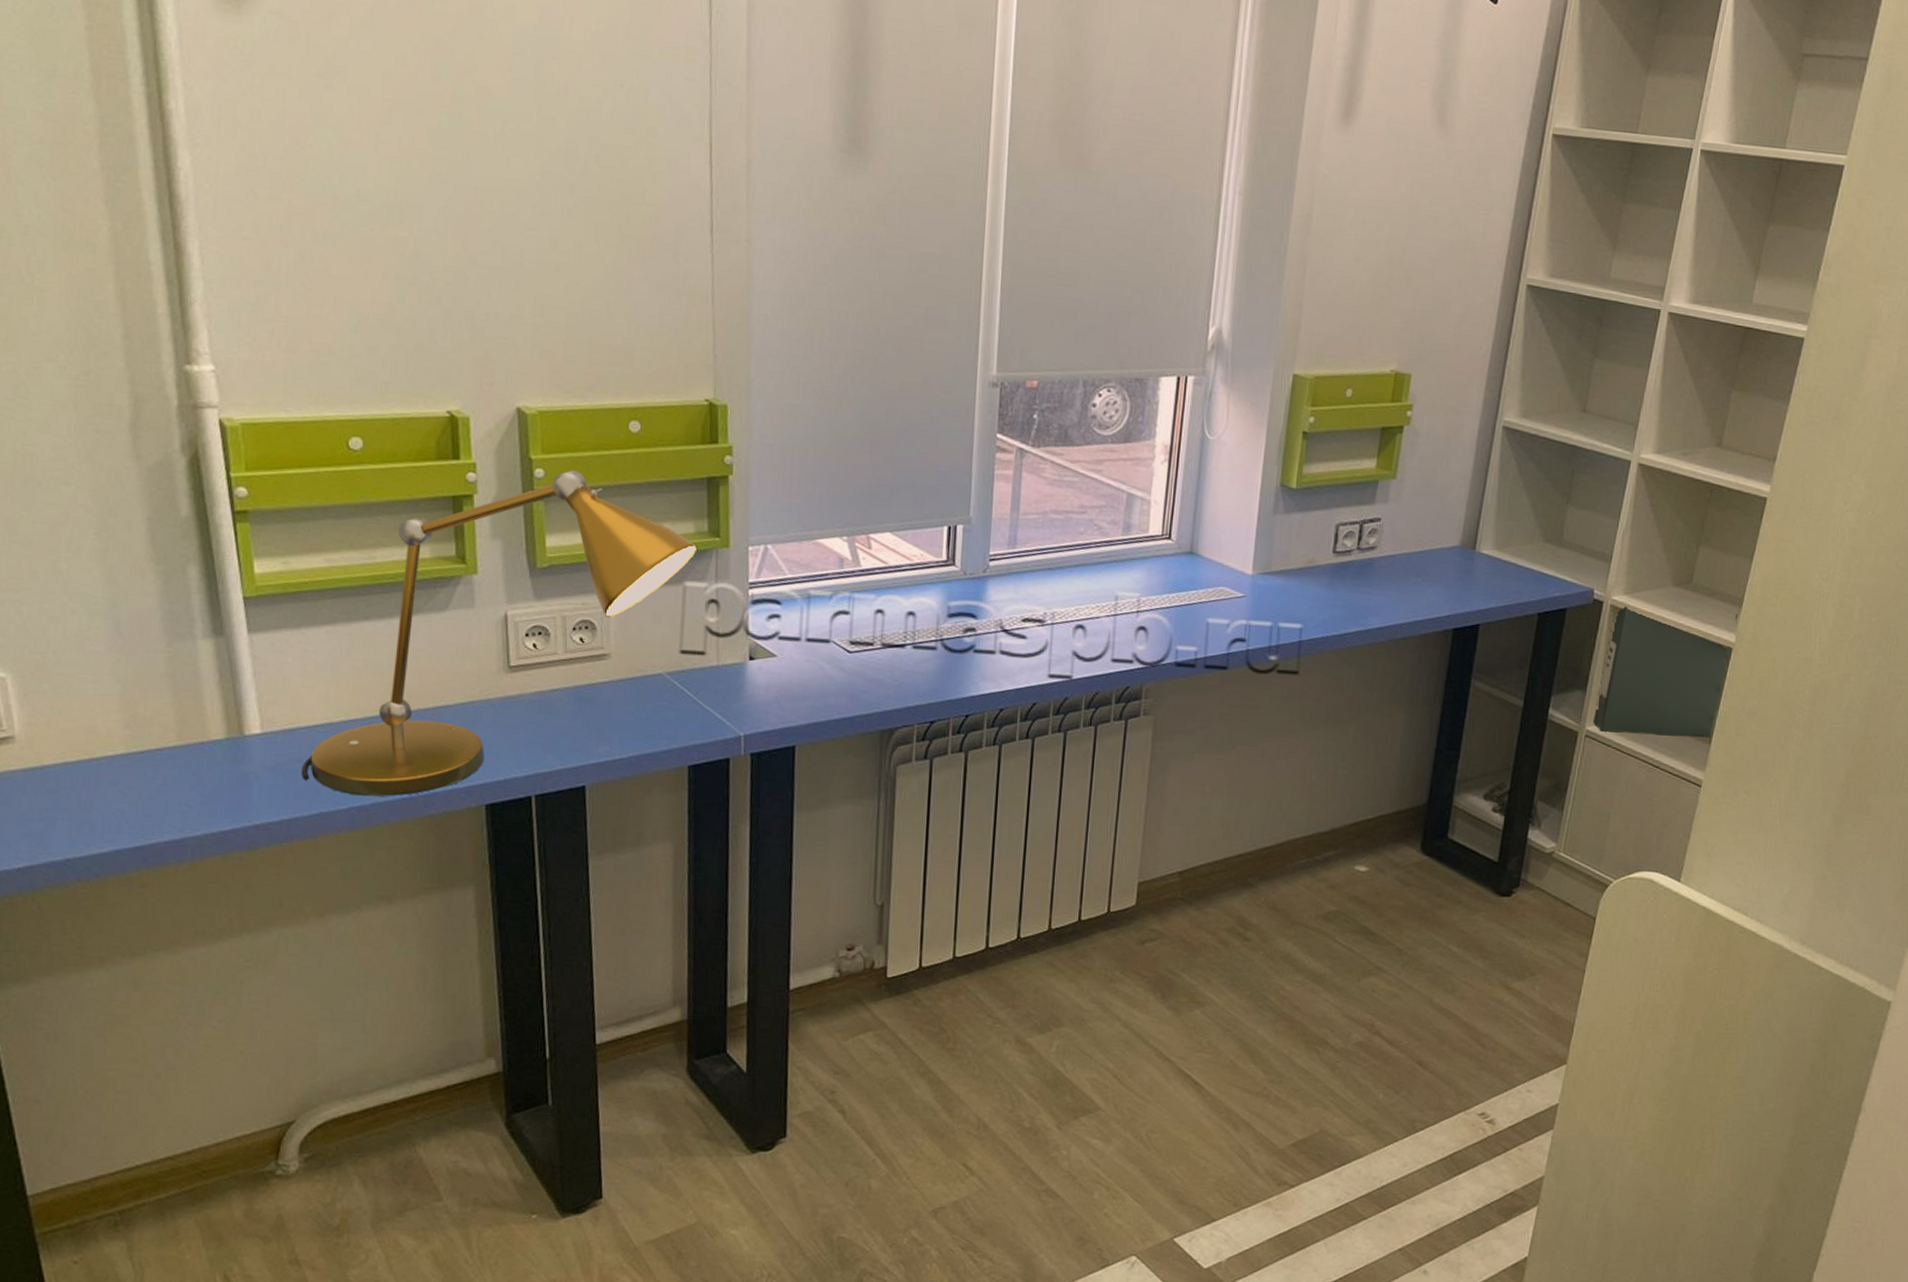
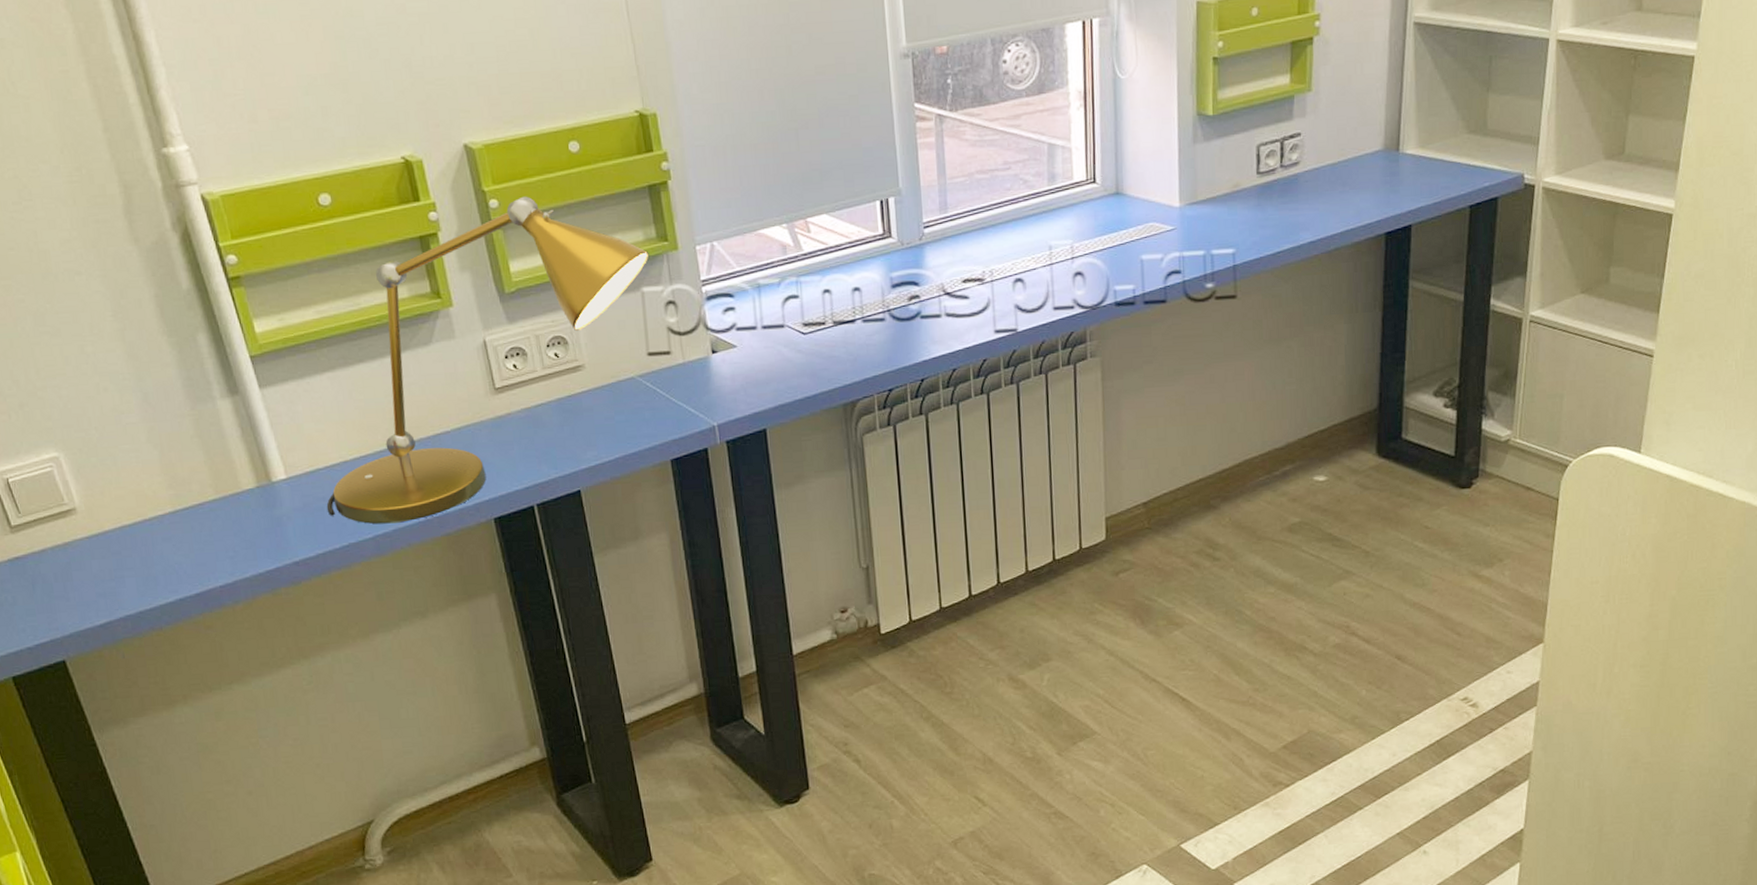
binder: present [1592,607,1738,738] -> none [1536,178,1676,315]

